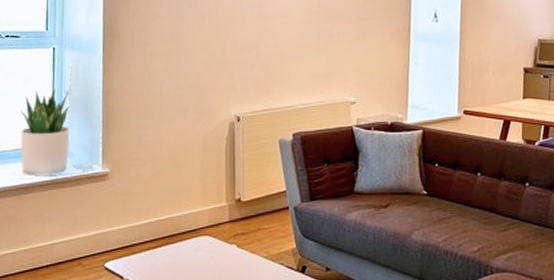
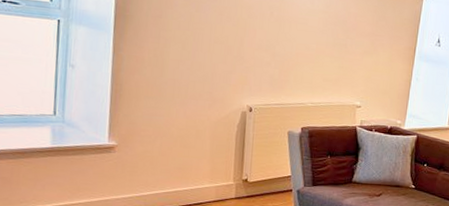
planter: present [20,87,71,177] -> none [17,60,77,144]

